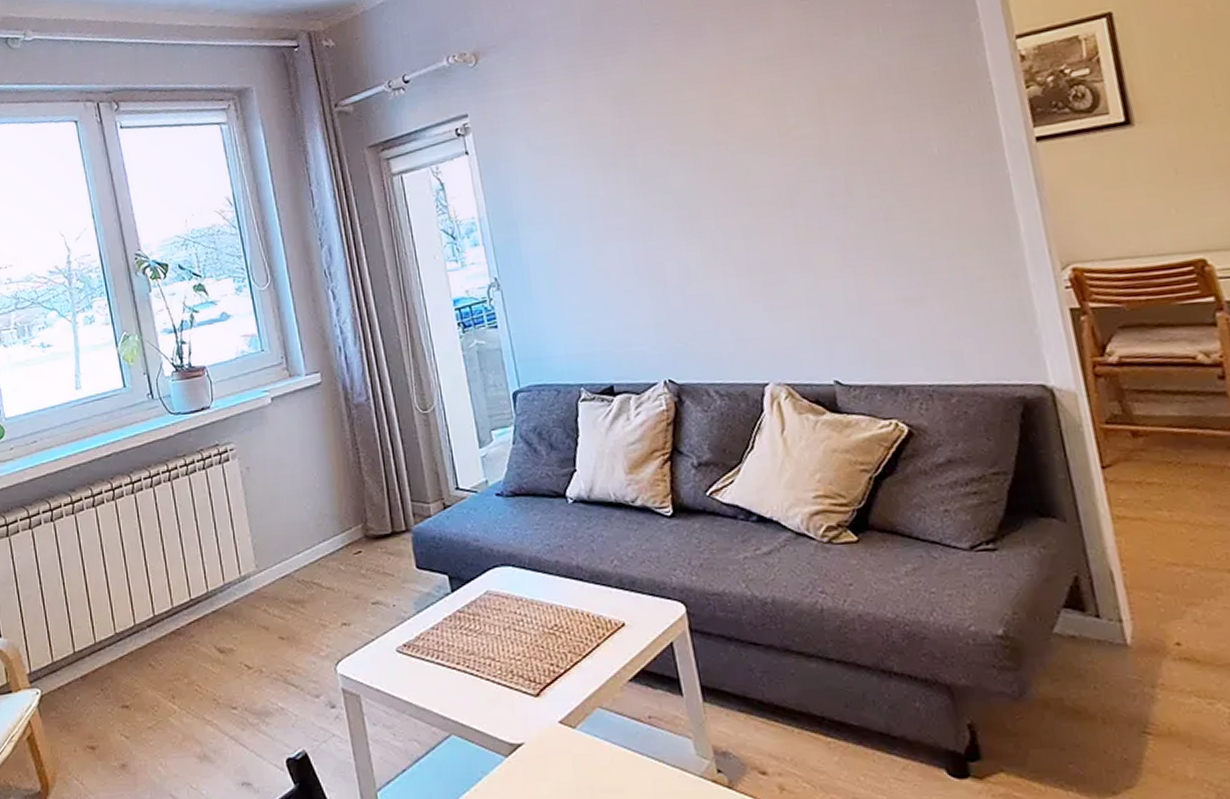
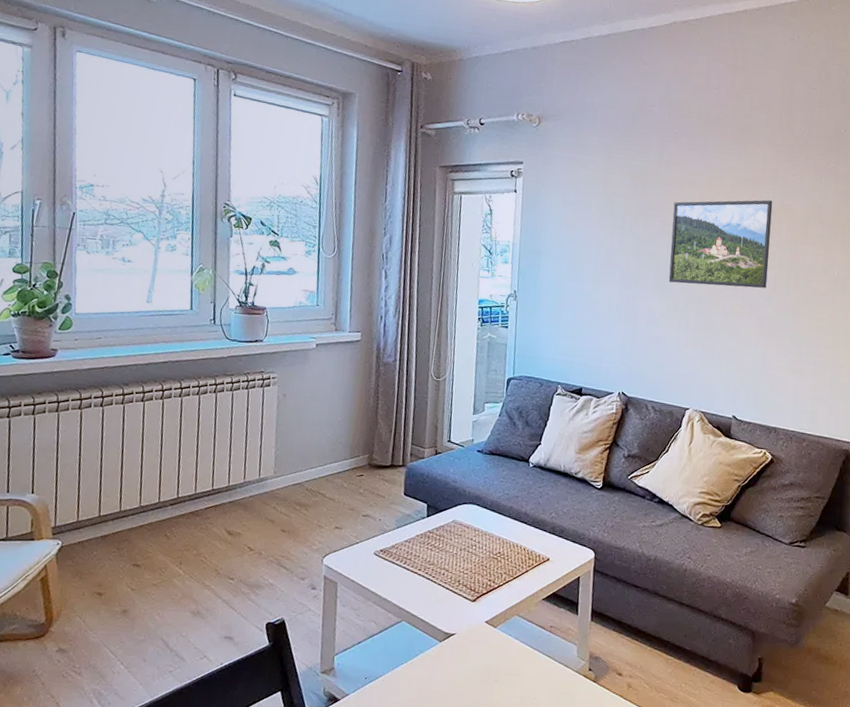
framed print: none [676,76,837,220] -> present [668,200,773,288]

